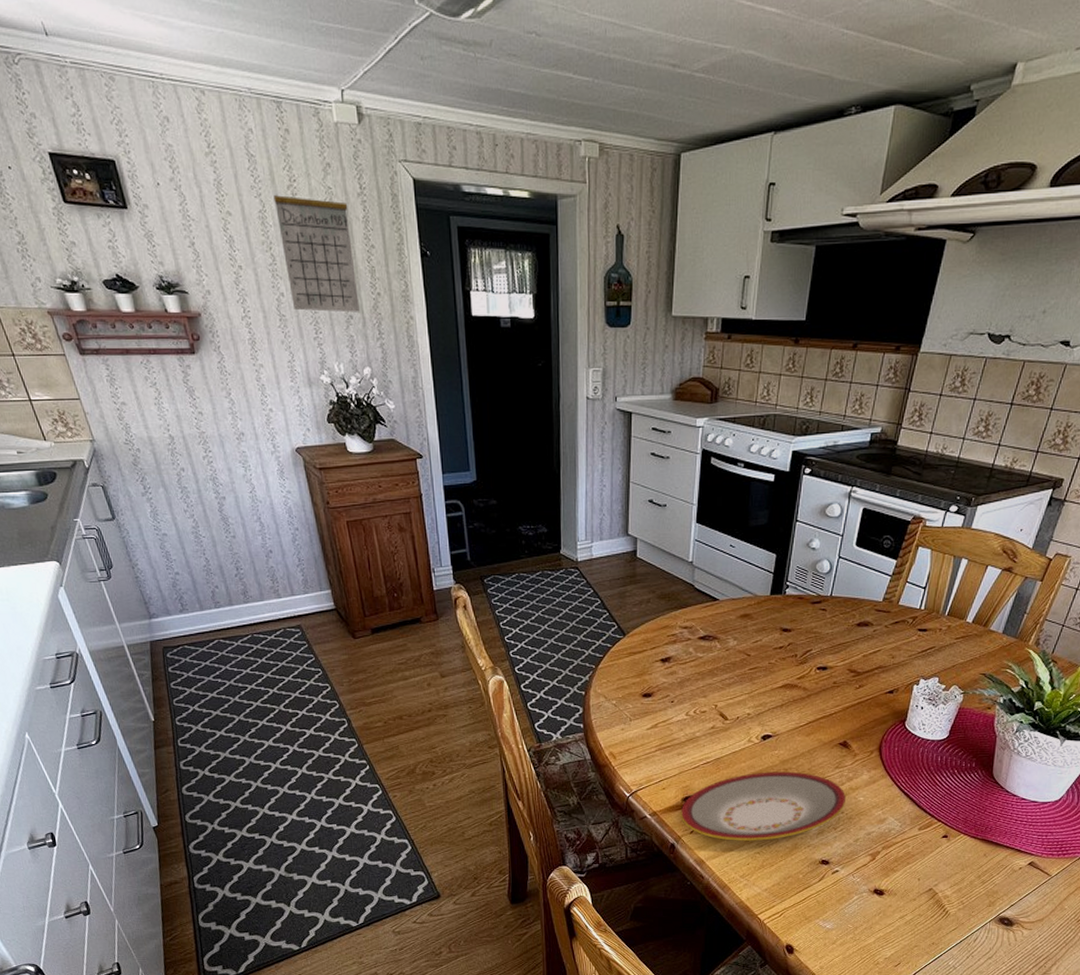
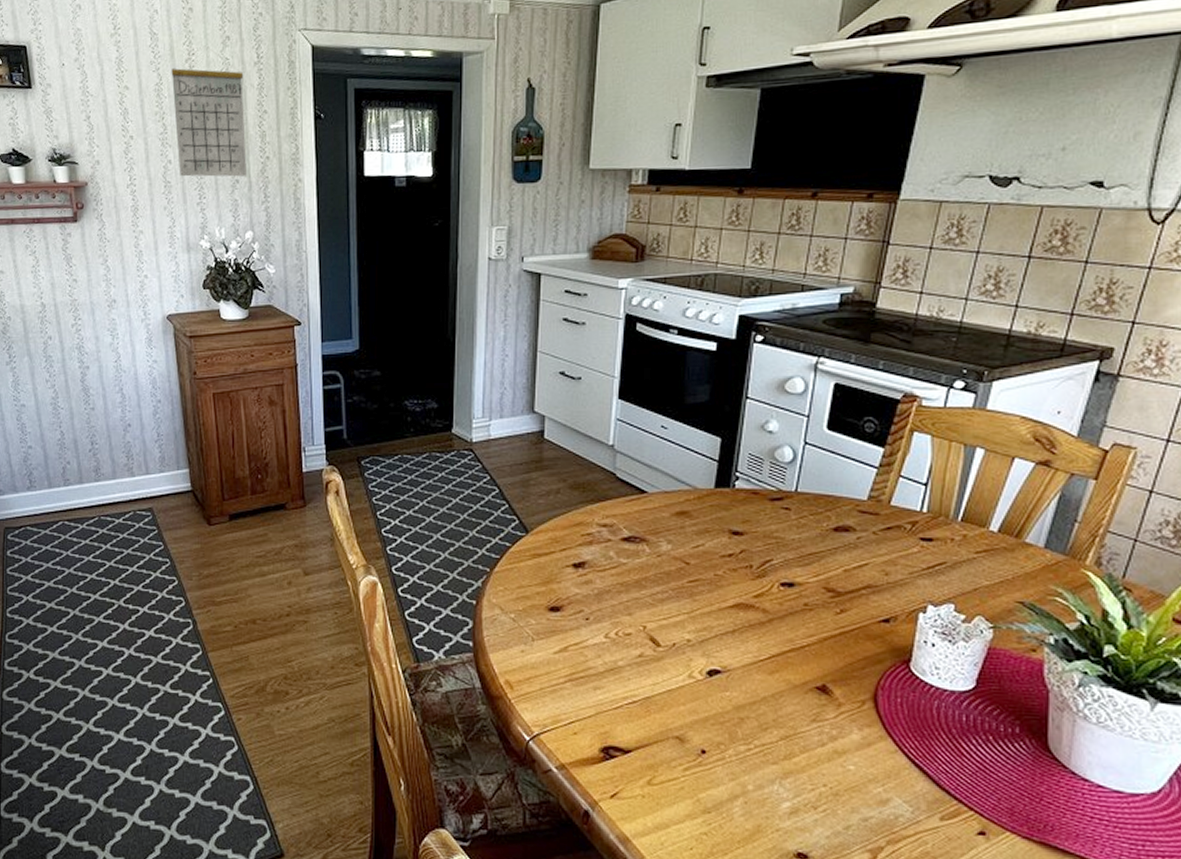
plate: present [680,771,846,841] -> none [597,720,828,817]

